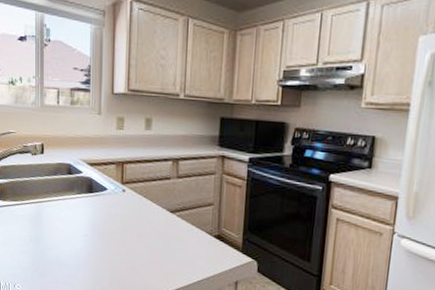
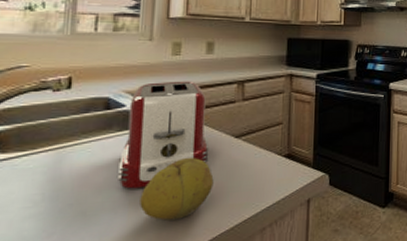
toaster: none [80,153,148,245] -> present [118,81,209,189]
fruit: none [96,224,152,276] -> present [140,158,214,221]

